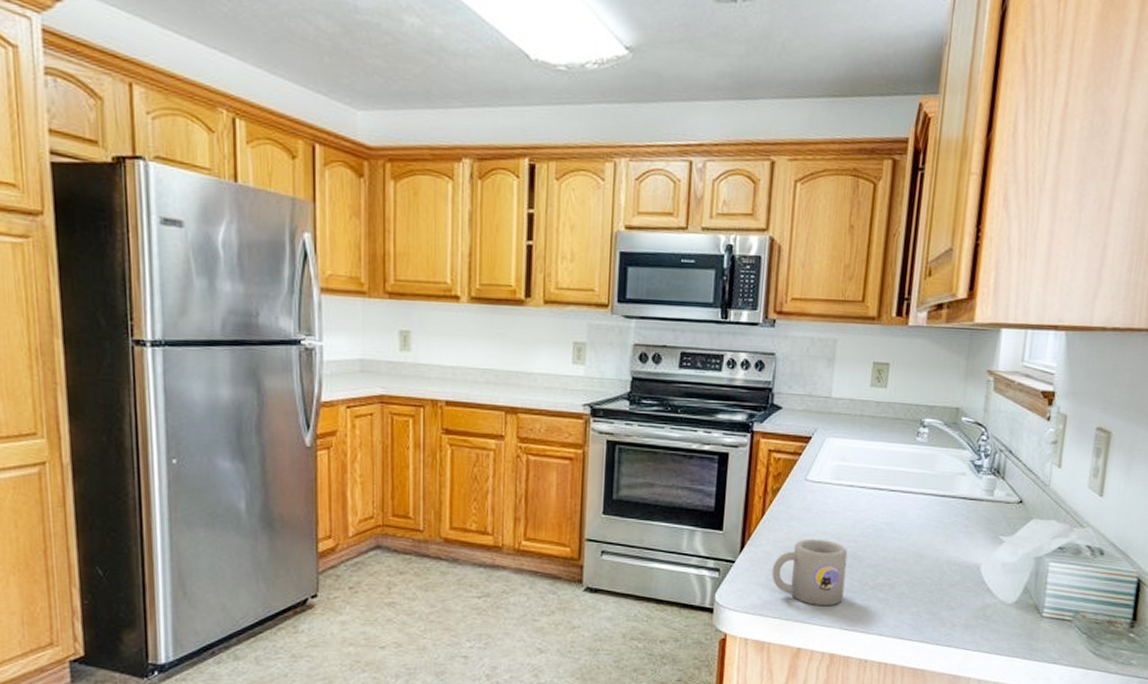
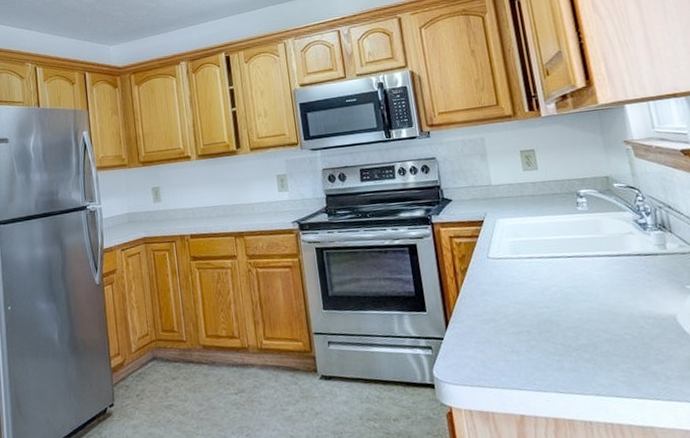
mug: present [772,538,848,605] -> none [478,309,552,372]

